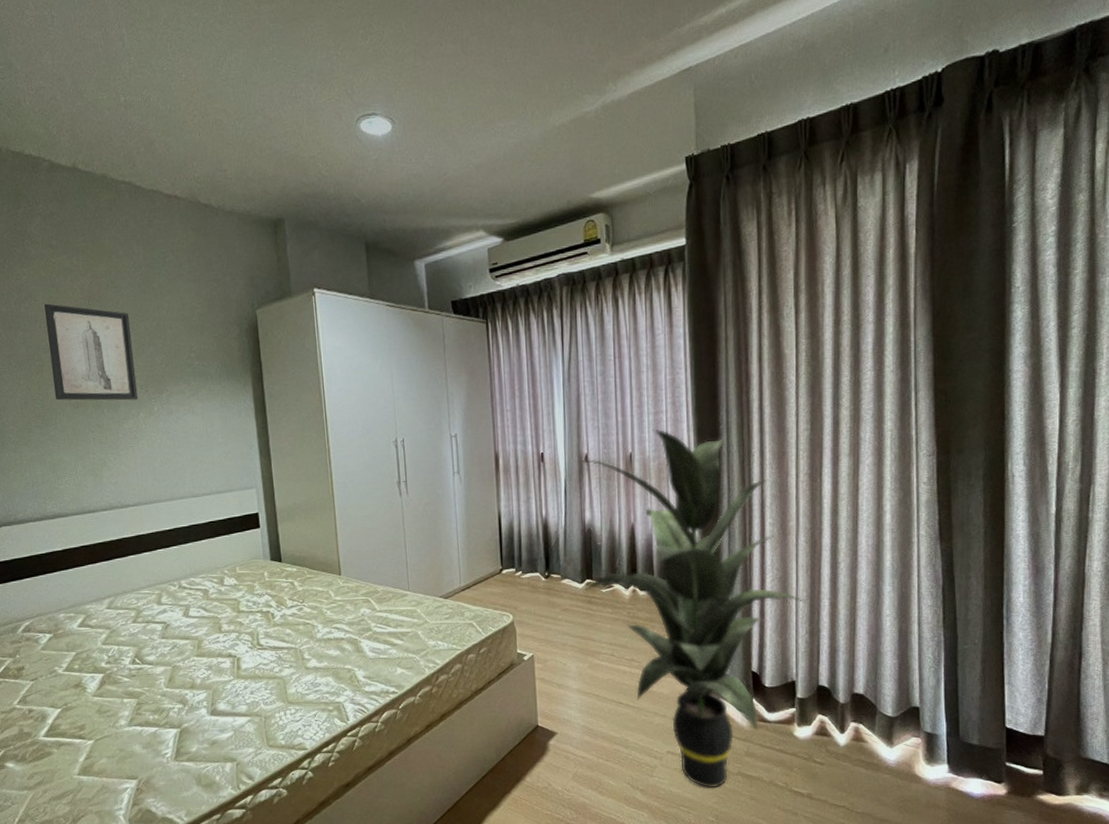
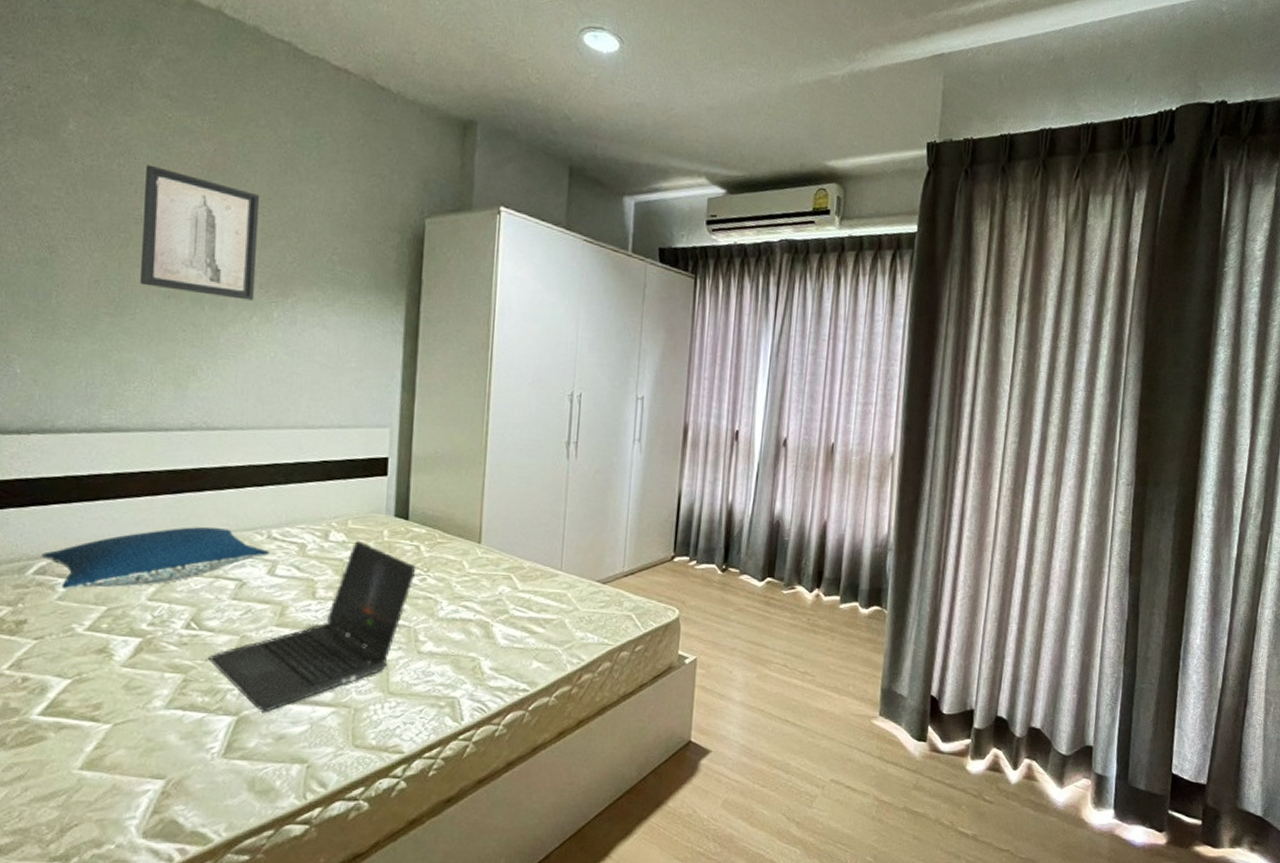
pillow: none [24,583,182,642] -> present [40,526,270,590]
laptop computer: none [152,582,294,724] -> present [209,540,416,712]
indoor plant: present [581,428,813,789] -> none [765,420,1001,824]

